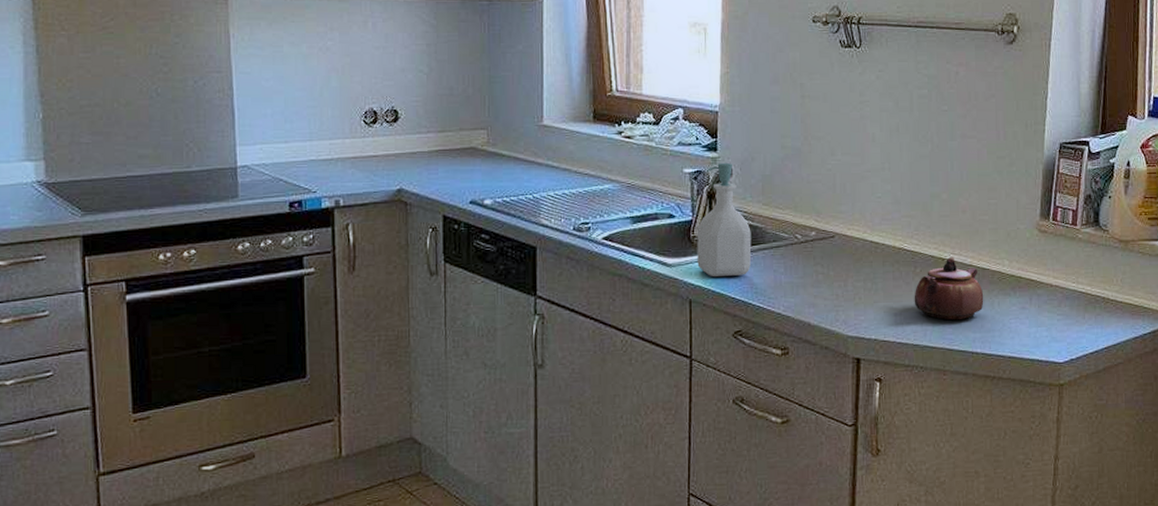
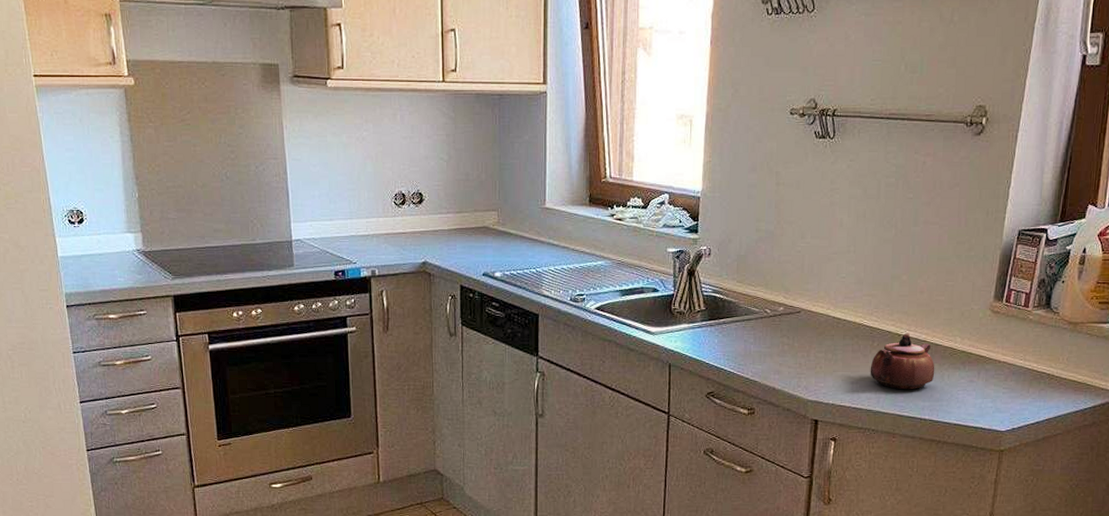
soap bottle: present [697,162,752,277] -> none [677,243,726,345]

